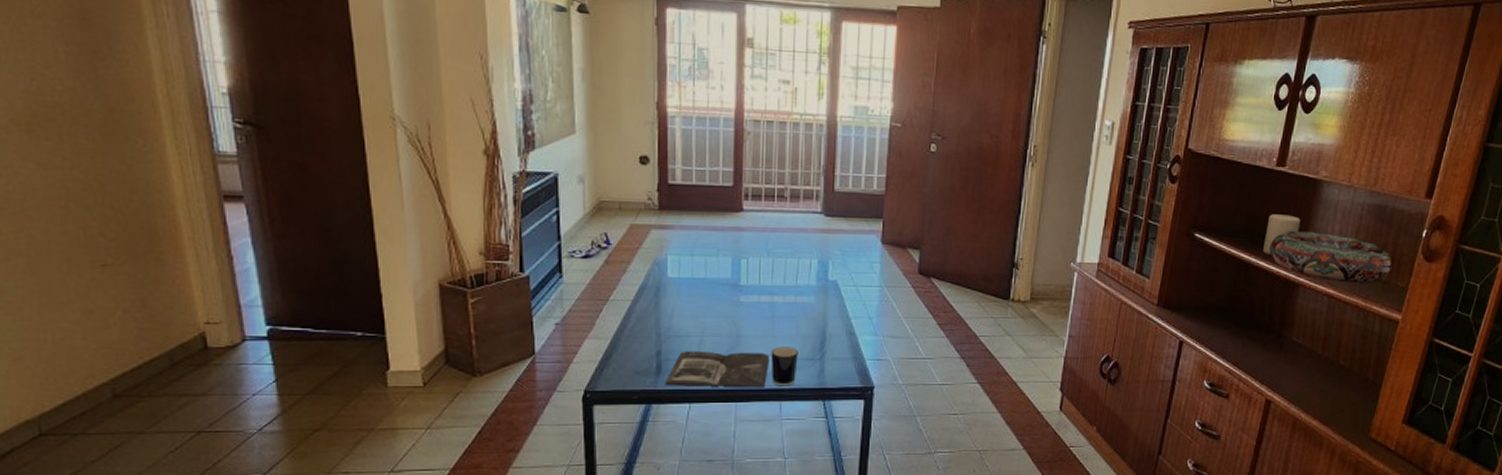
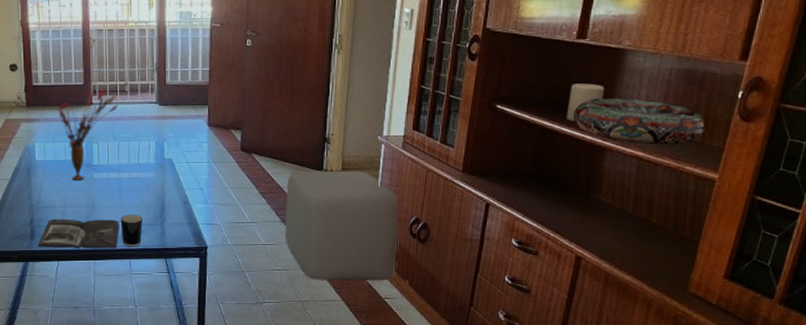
bouquet: none [699,192,775,304] -> present [58,88,118,181]
pouf: none [963,299,1090,427] -> present [284,170,399,281]

